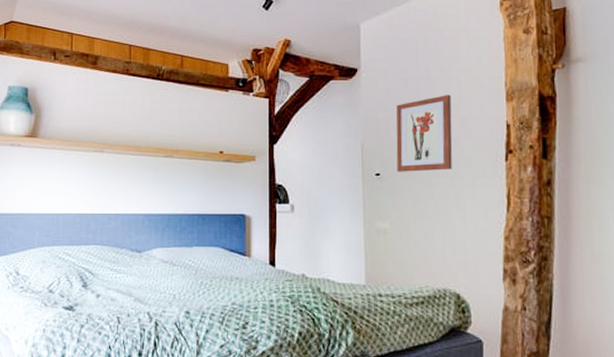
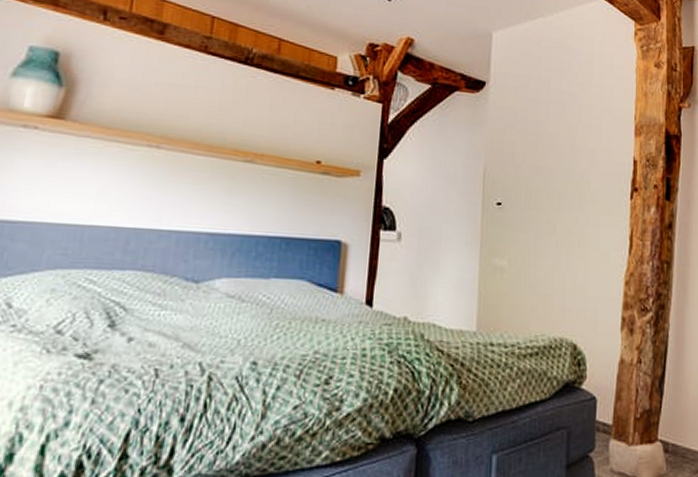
wall art: present [396,95,453,172] -> none [520,122,581,205]

